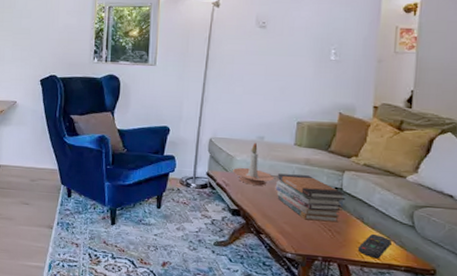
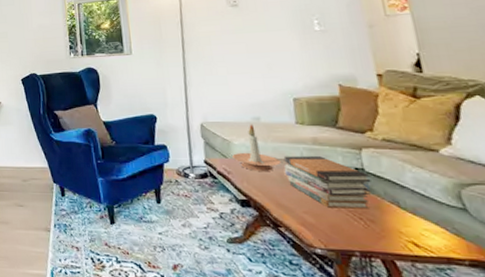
remote control: present [357,233,392,259] -> none [401,220,443,252]

